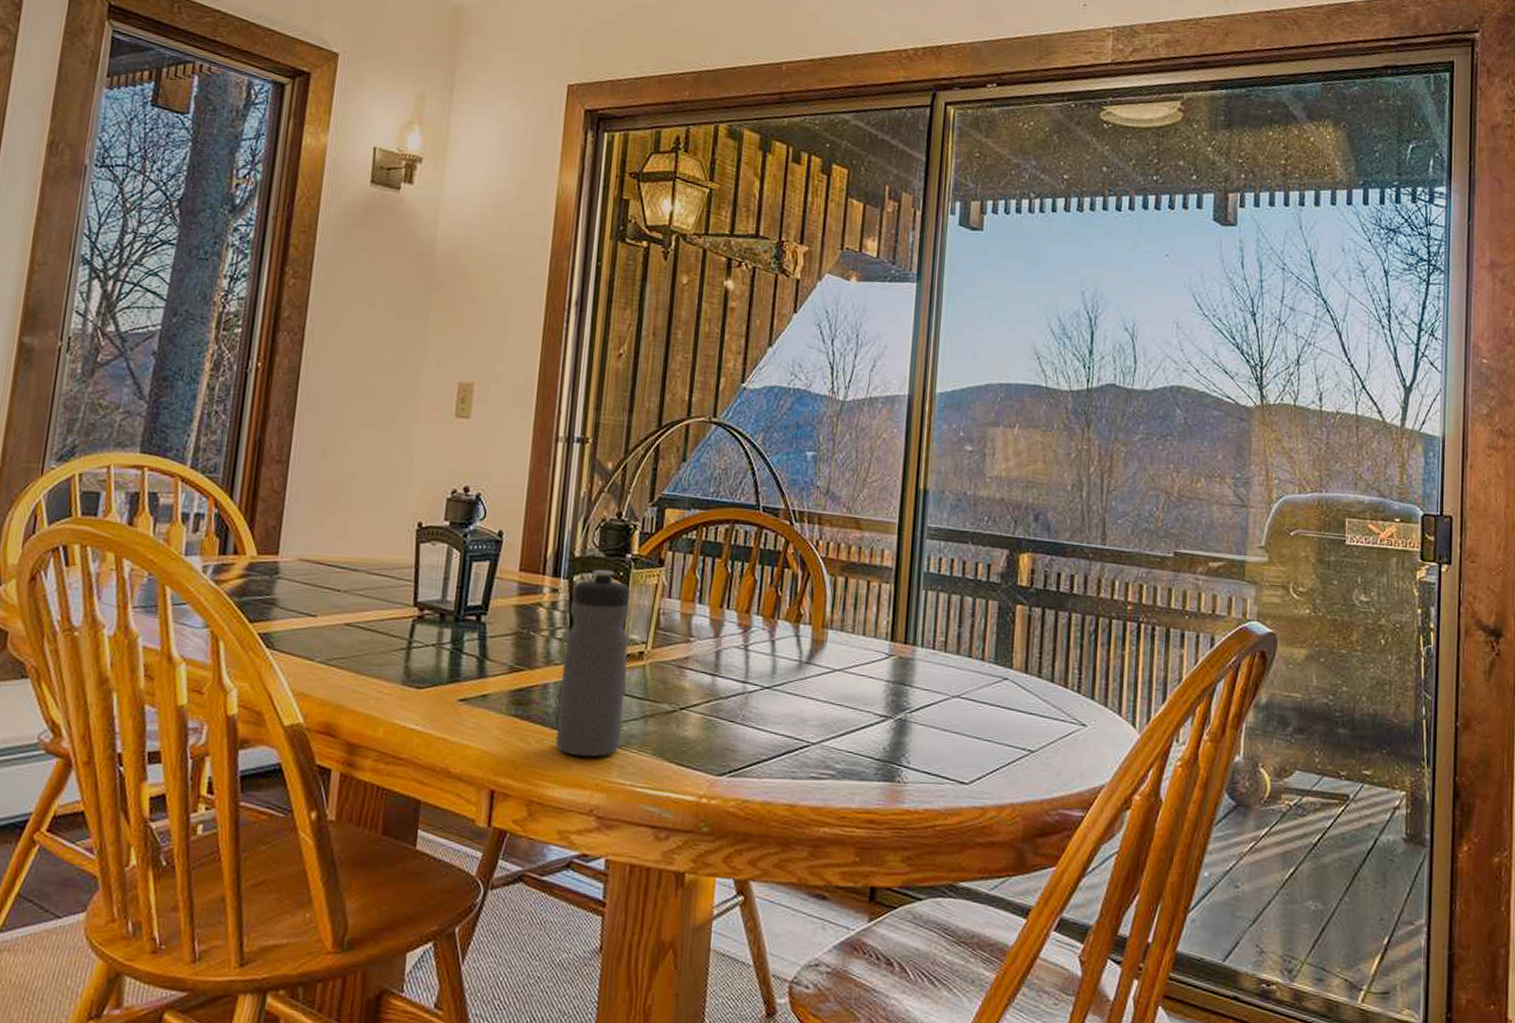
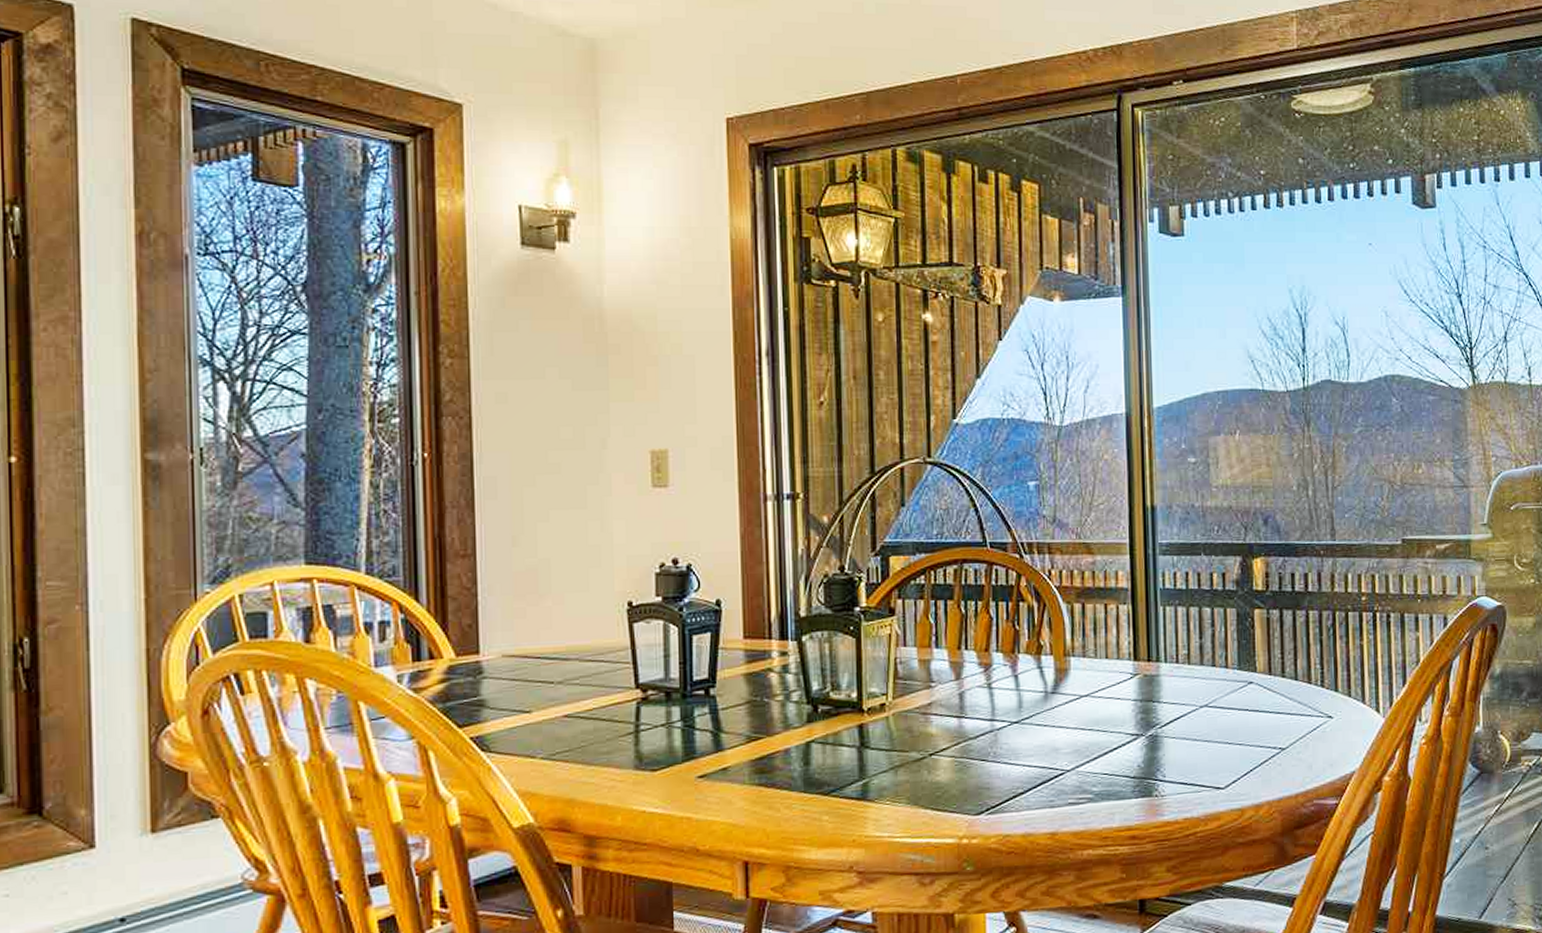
water bottle: present [556,569,630,758] -> none [801,626,872,816]

